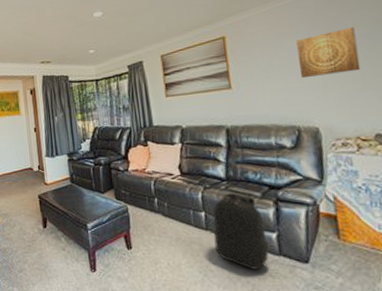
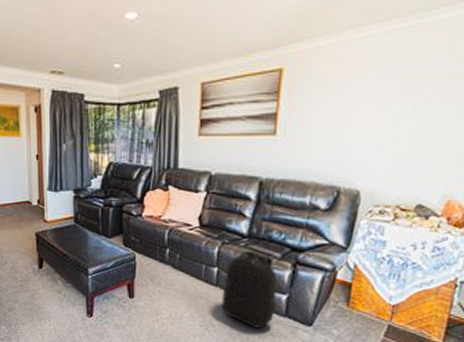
wall art: present [296,26,361,78] -> none [356,76,434,132]

